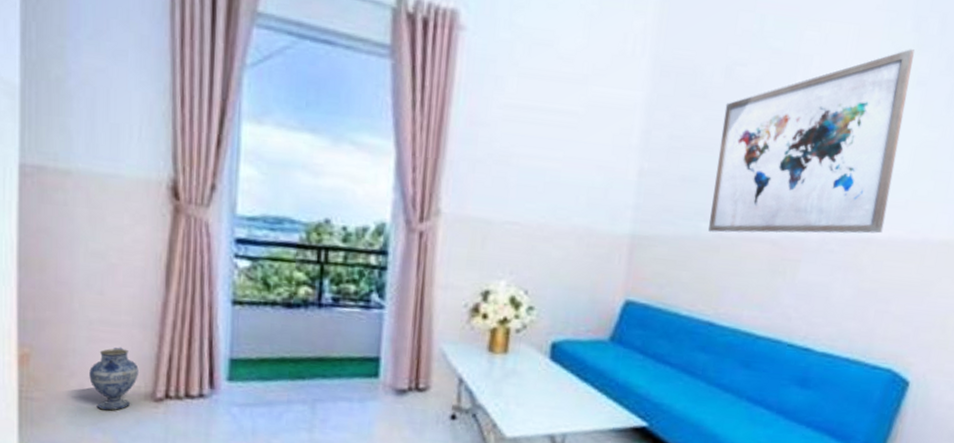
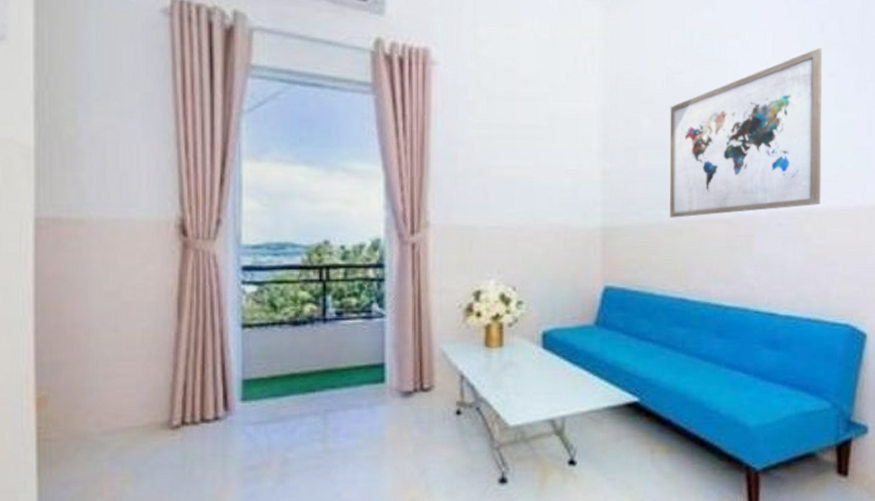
ceramic jug: present [89,347,139,411] -> none [106,380,155,443]

